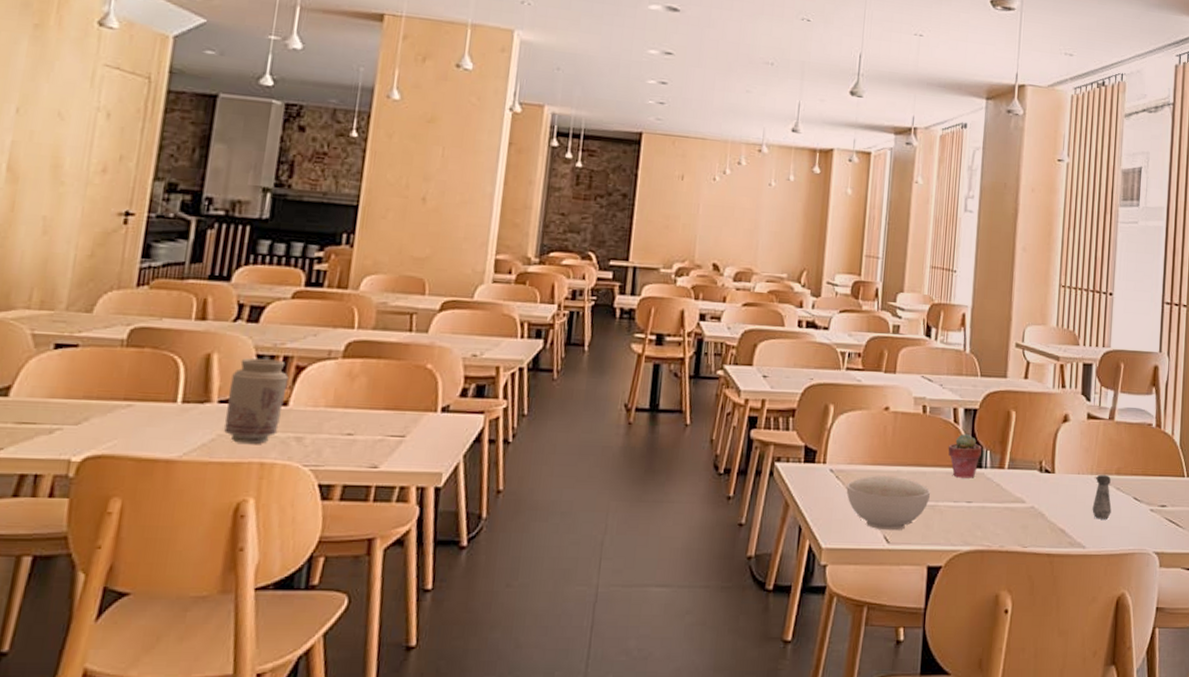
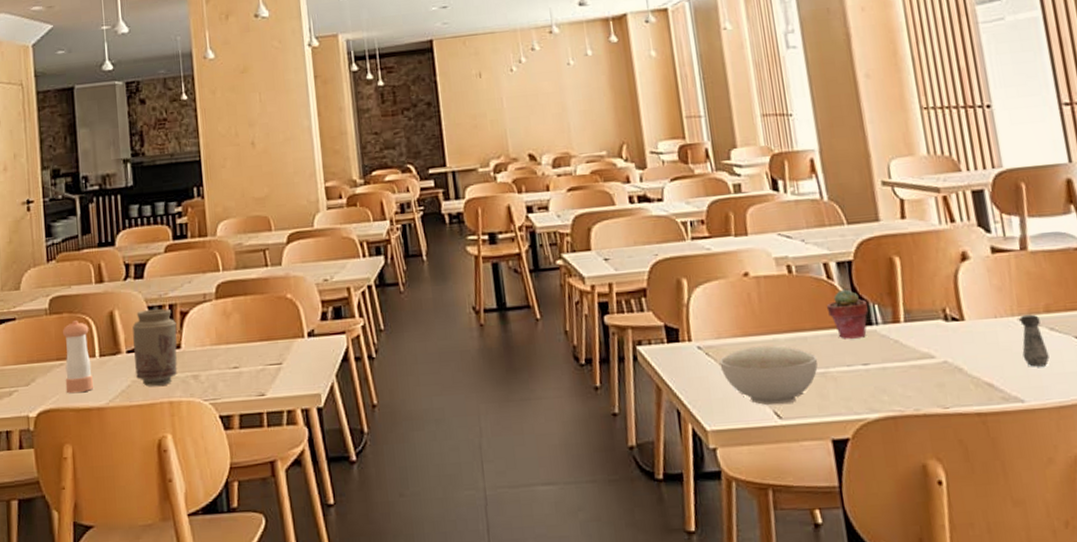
pepper shaker: none [128,358,176,441] -> present [62,320,94,394]

